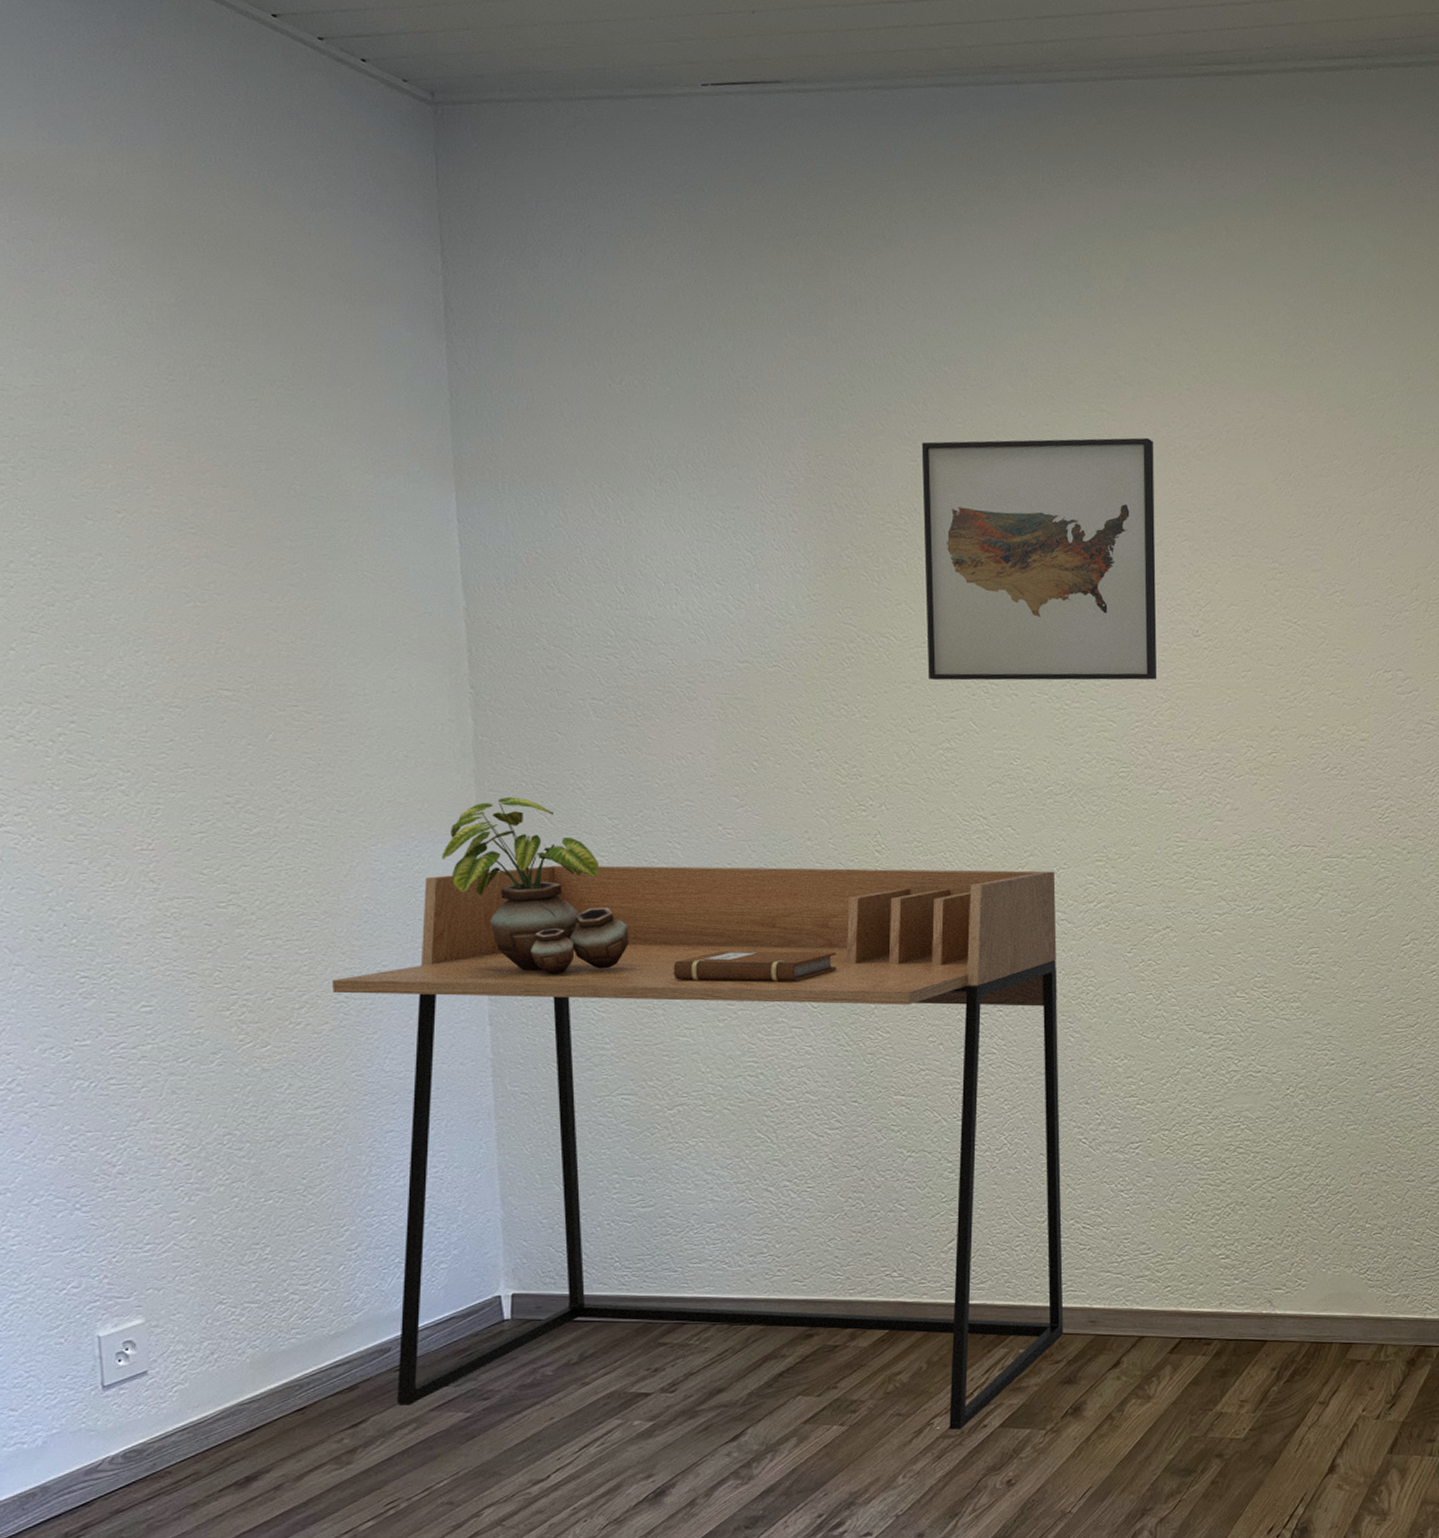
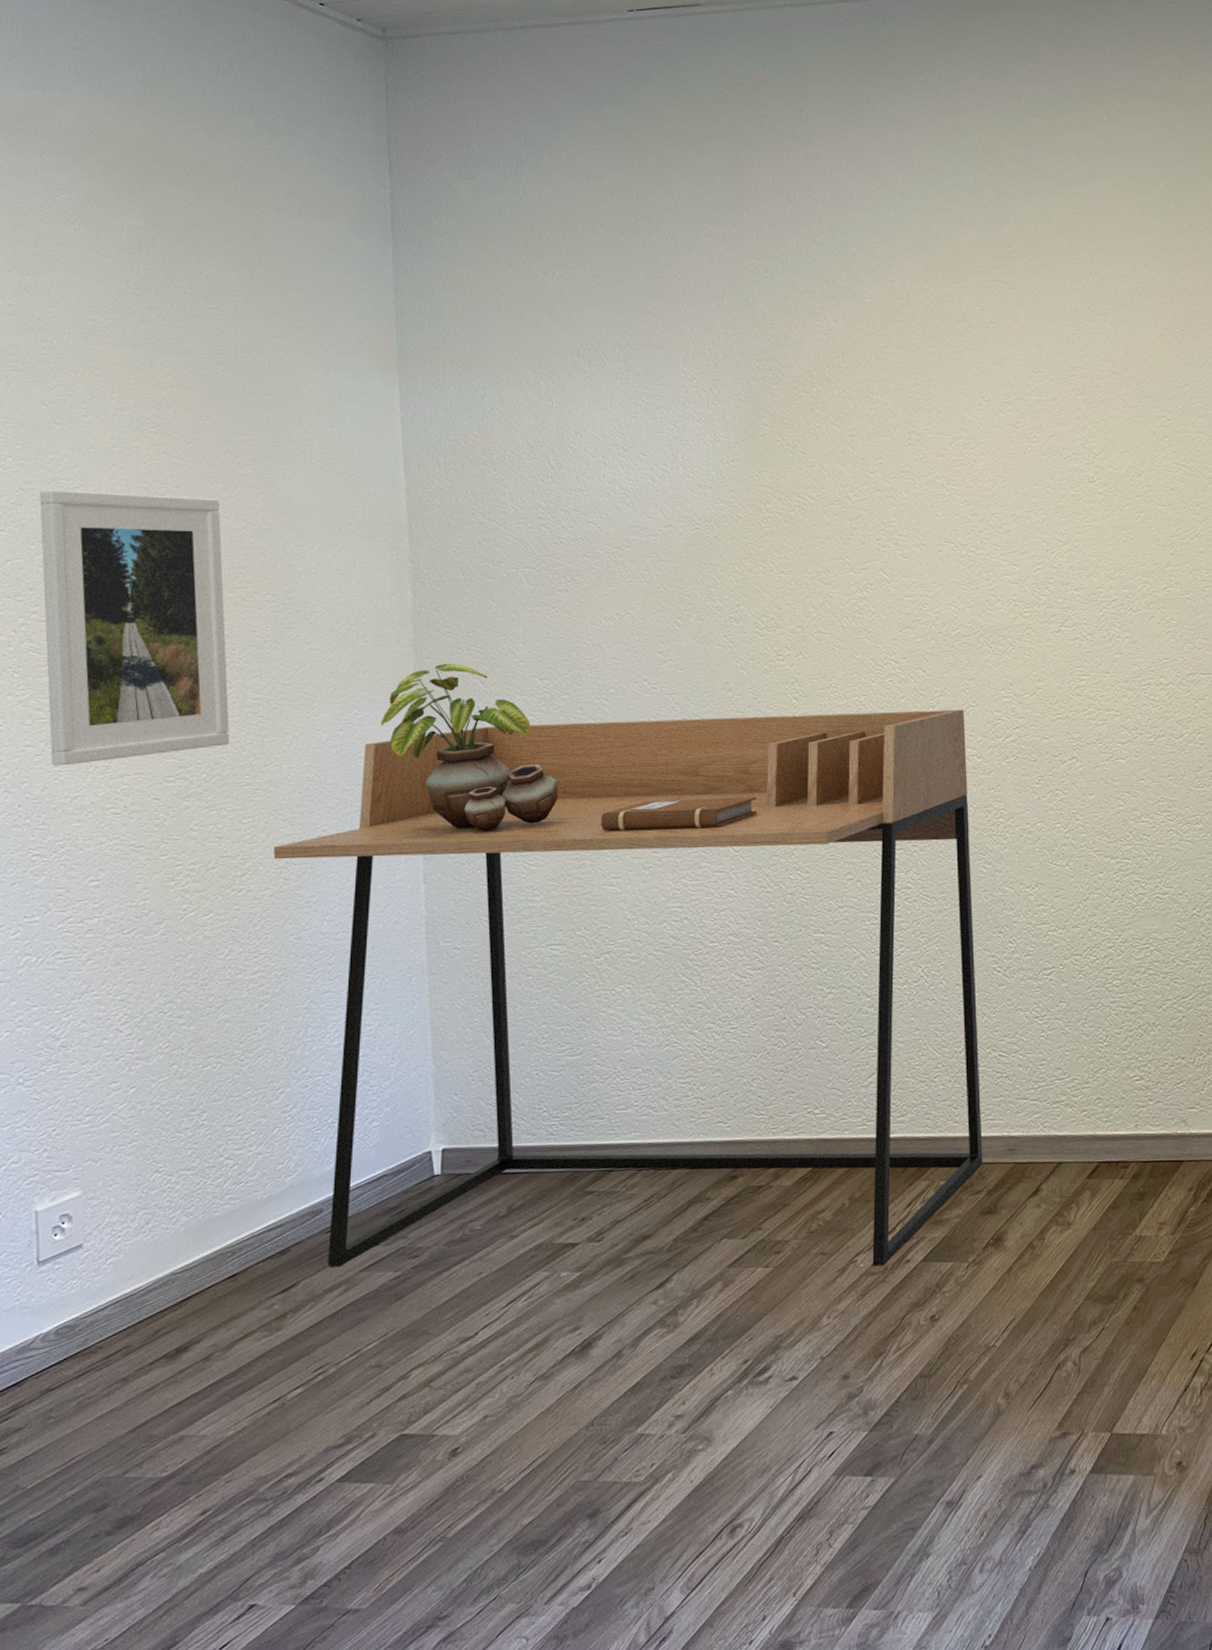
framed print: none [73,589,284,886] -> present [40,489,230,766]
wall art: present [921,437,1157,681] -> none [832,303,1057,535]

